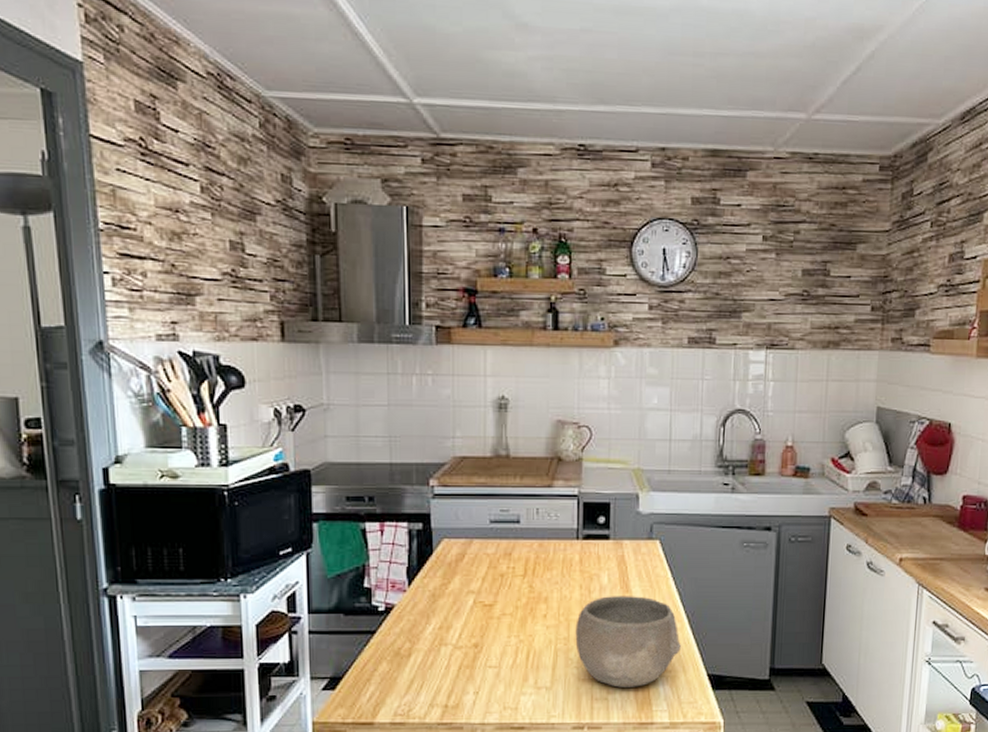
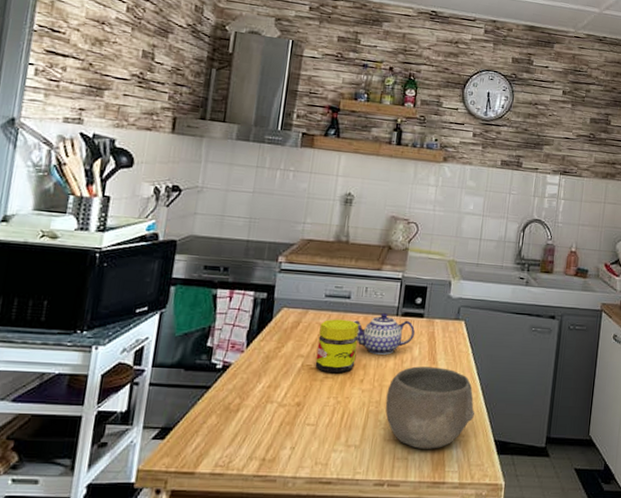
jar: none [489,548,535,609] -> present [315,319,359,374]
teapot: none [526,536,600,585] -> present [353,312,415,355]

